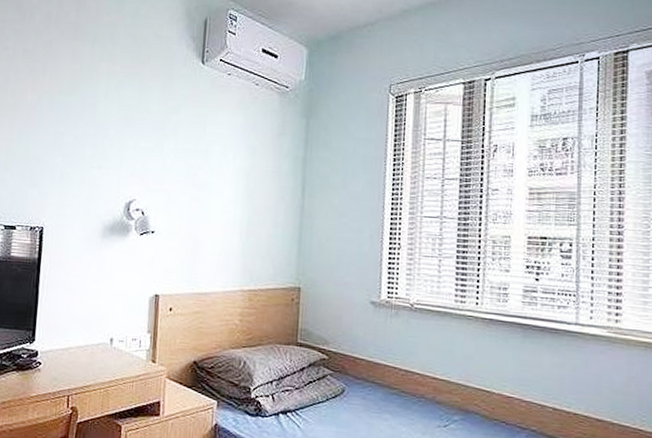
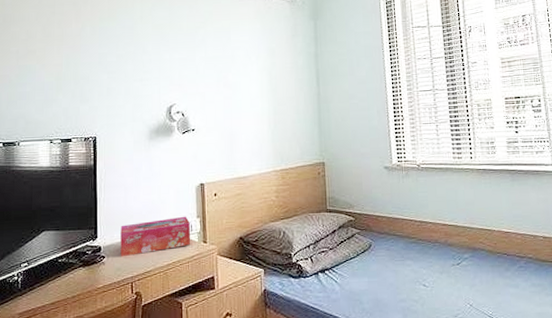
tissue box: none [58,329,139,367] -> present [120,216,191,257]

